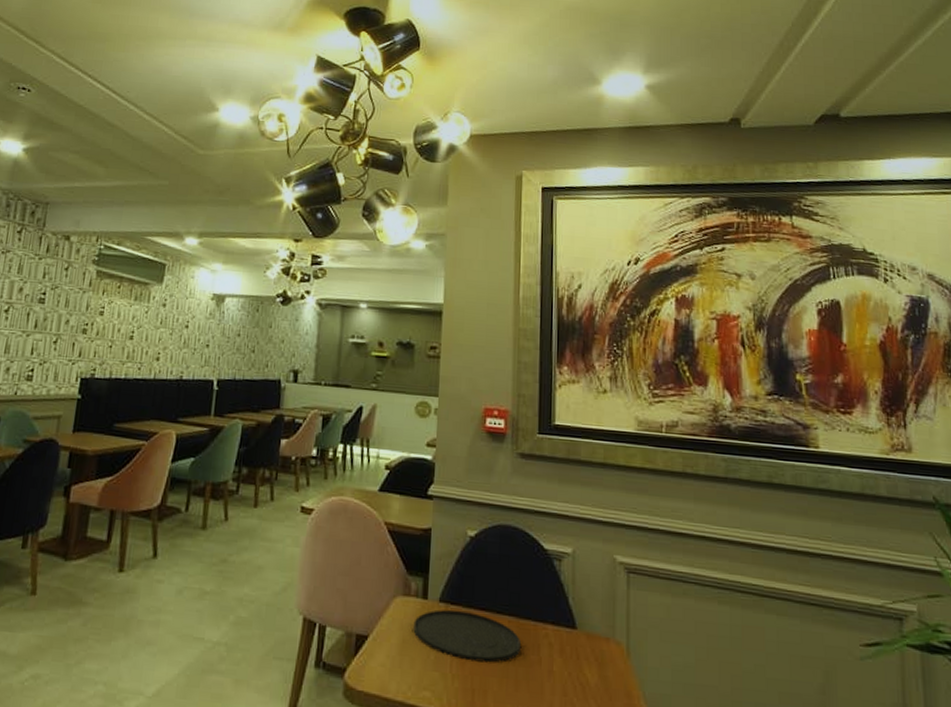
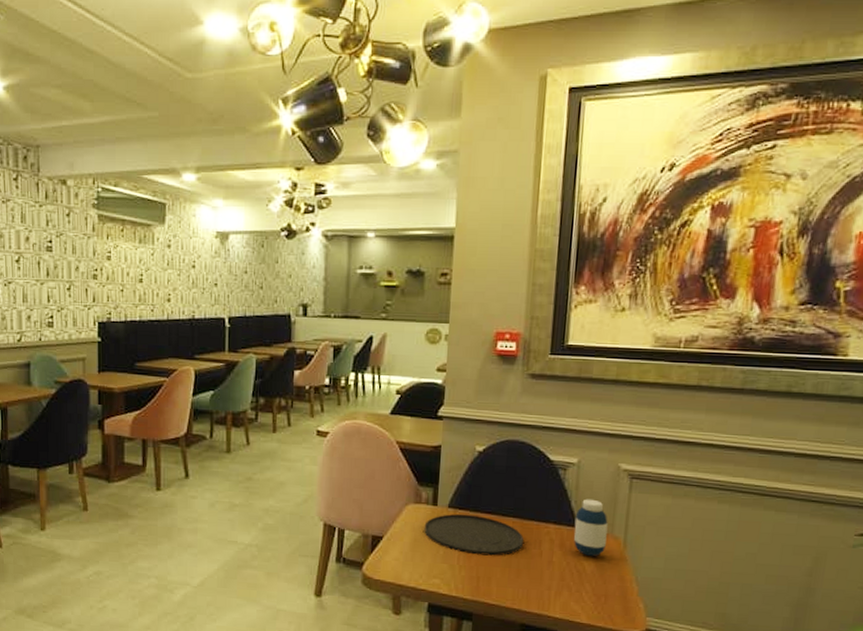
medicine bottle: none [573,595,608,667] -> present [573,499,608,557]

